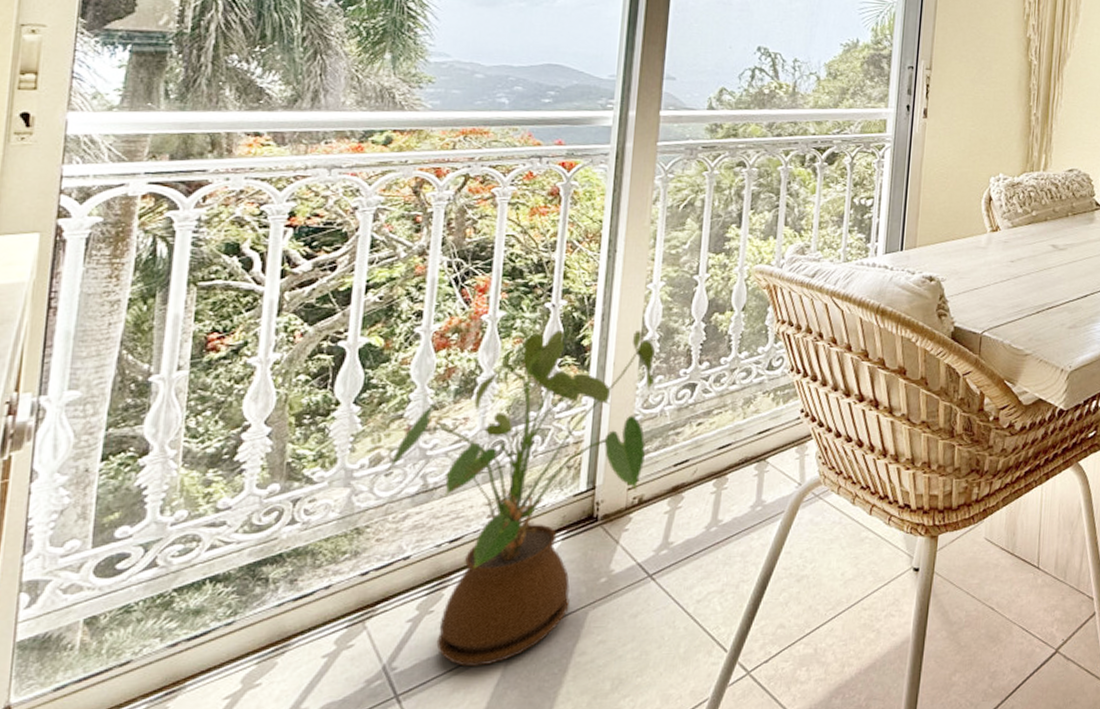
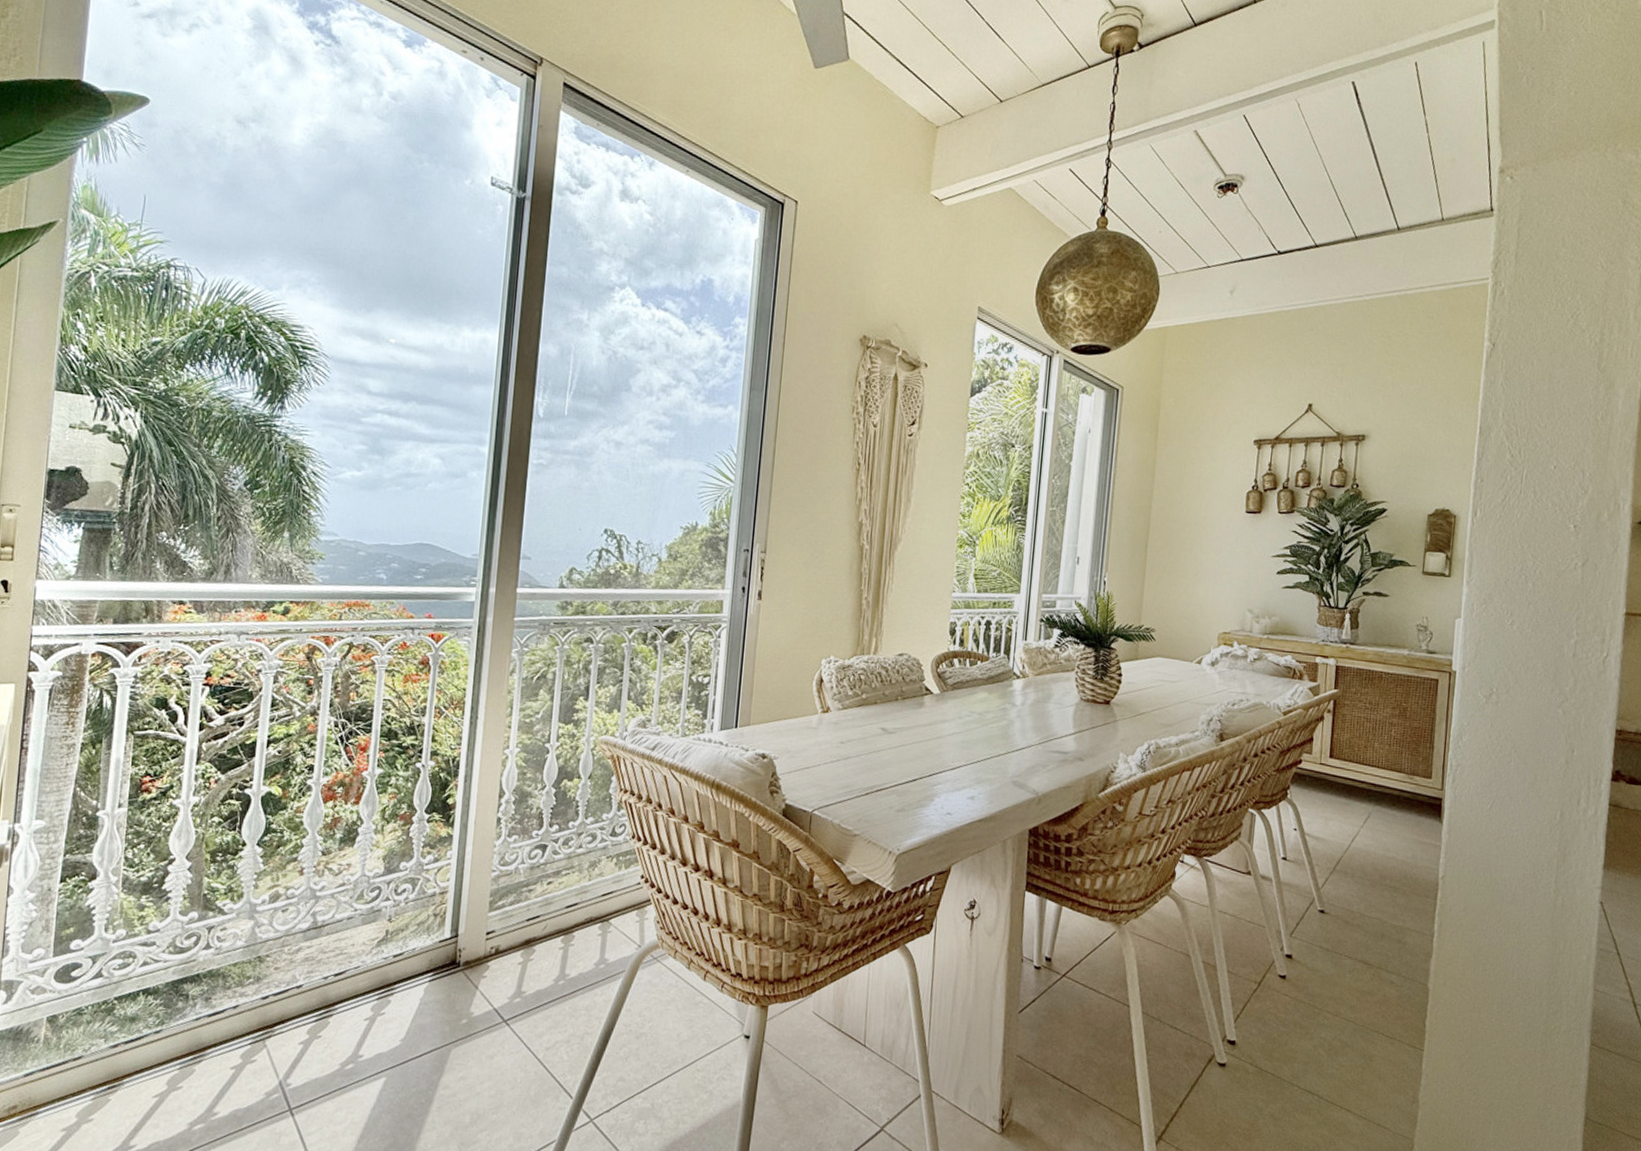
house plant: present [385,330,656,667] -> none [282,789,512,1090]

